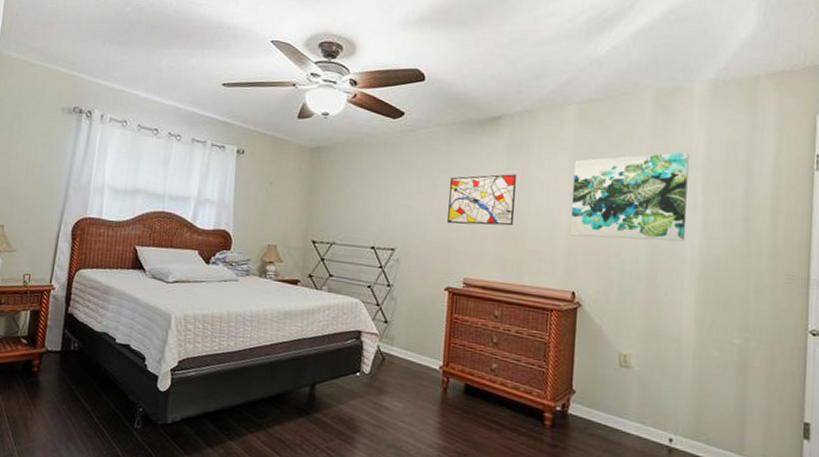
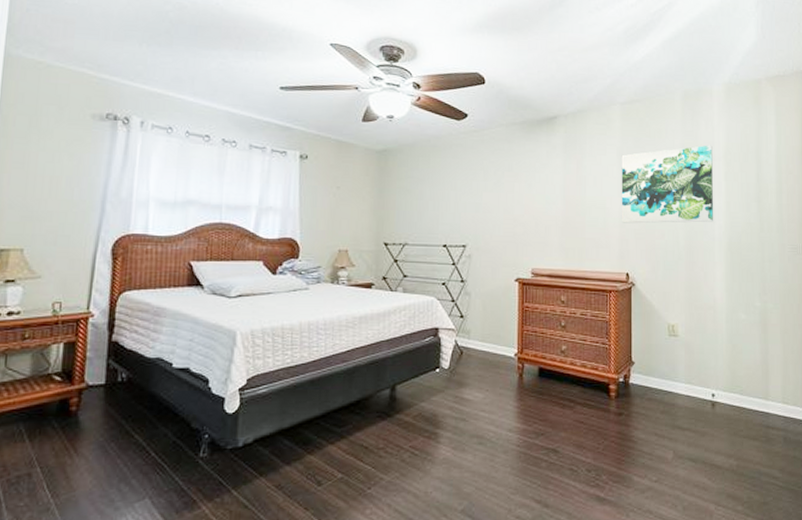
wall art: present [447,174,516,226] -> none [513,169,574,219]

